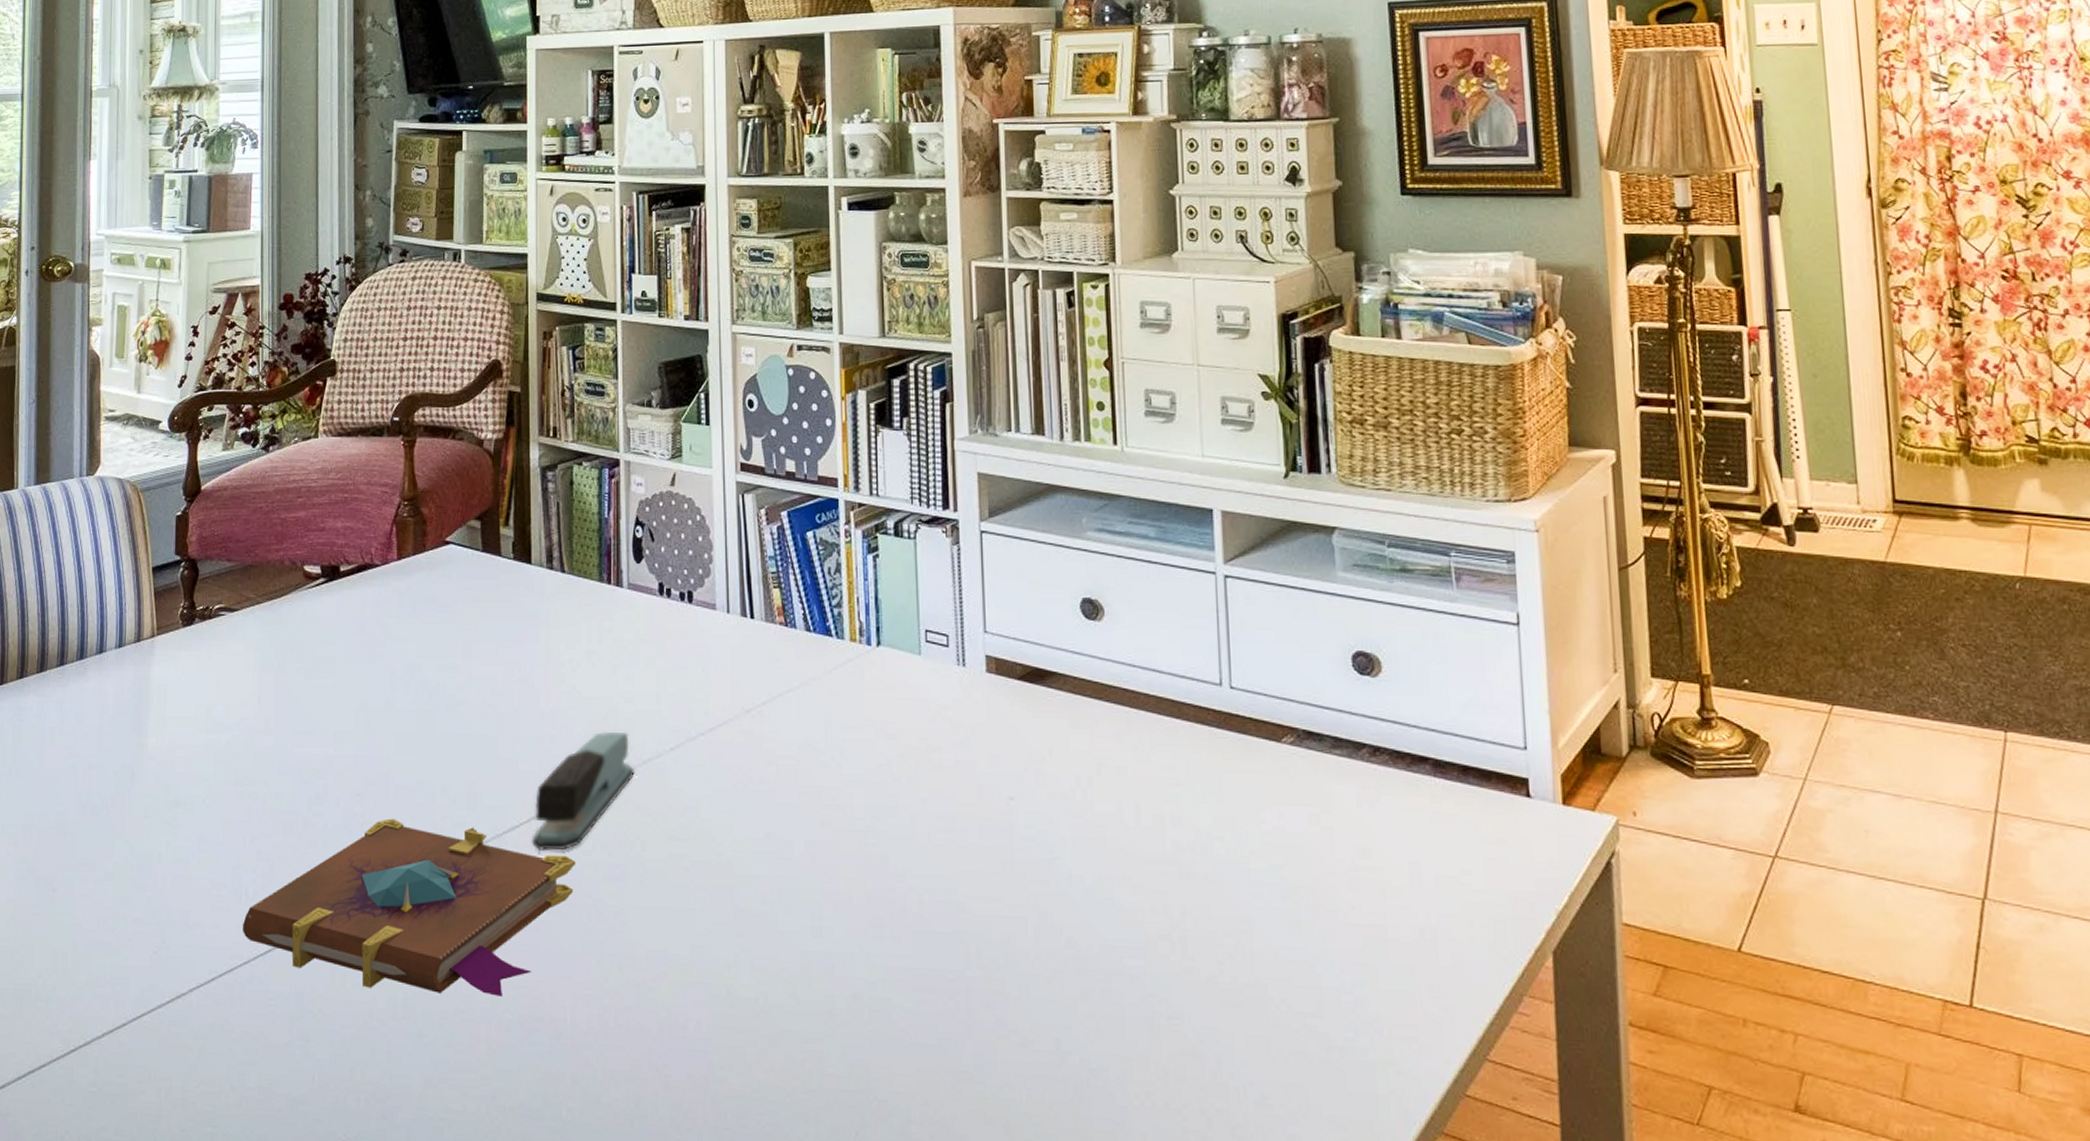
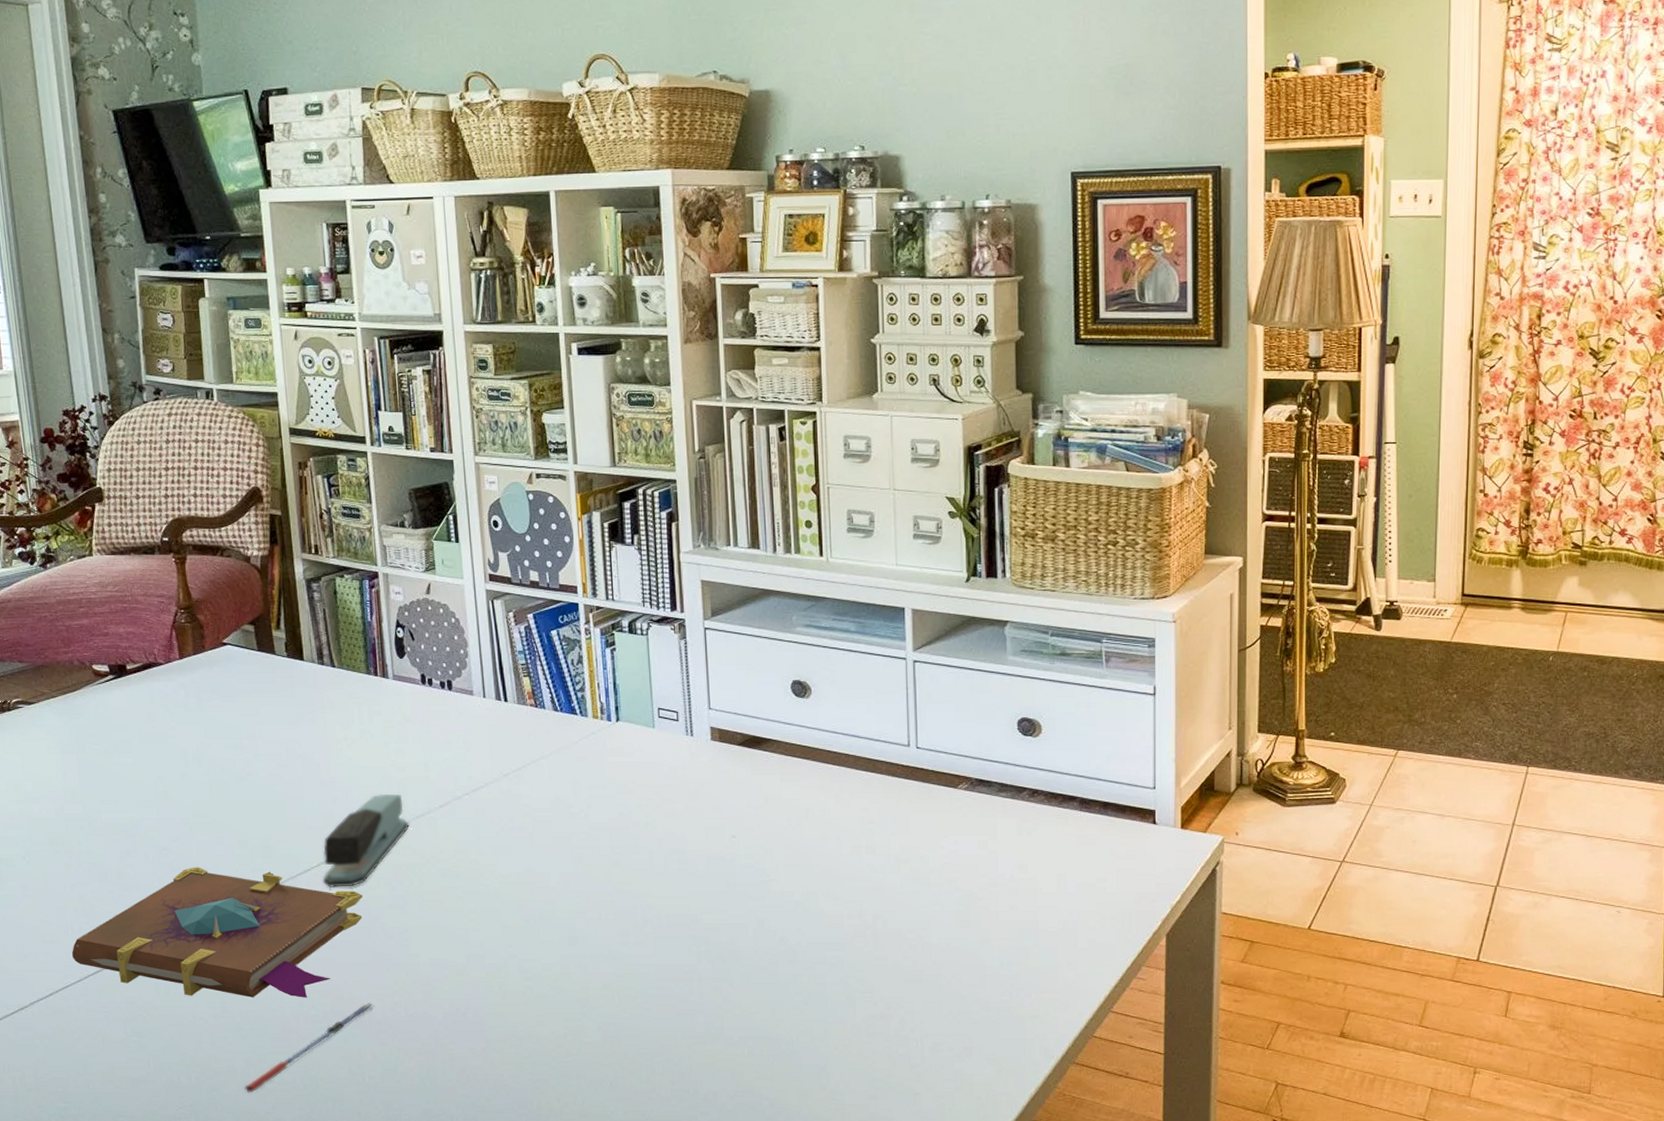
pen: none [418,1006,579,1125] -> present [243,1003,374,1094]

